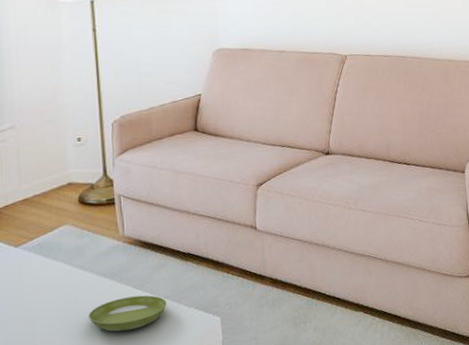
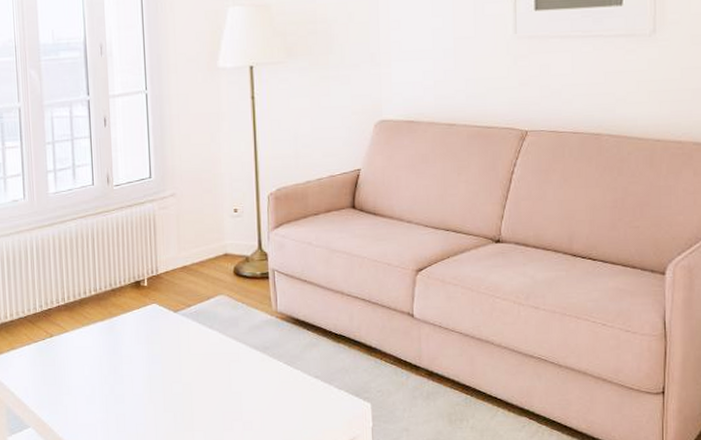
saucer: present [89,295,167,332] -> none [241,372,317,405]

